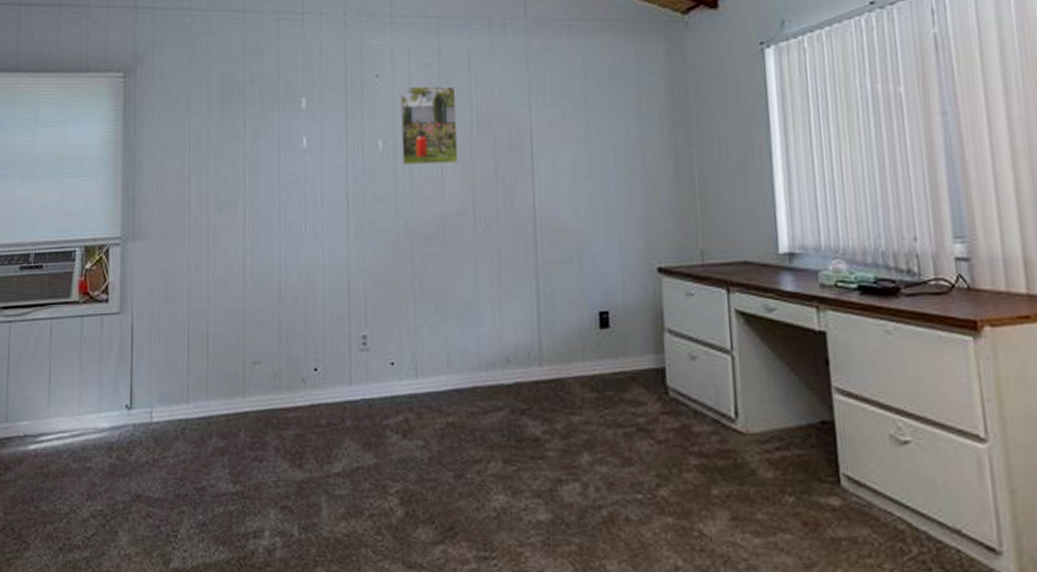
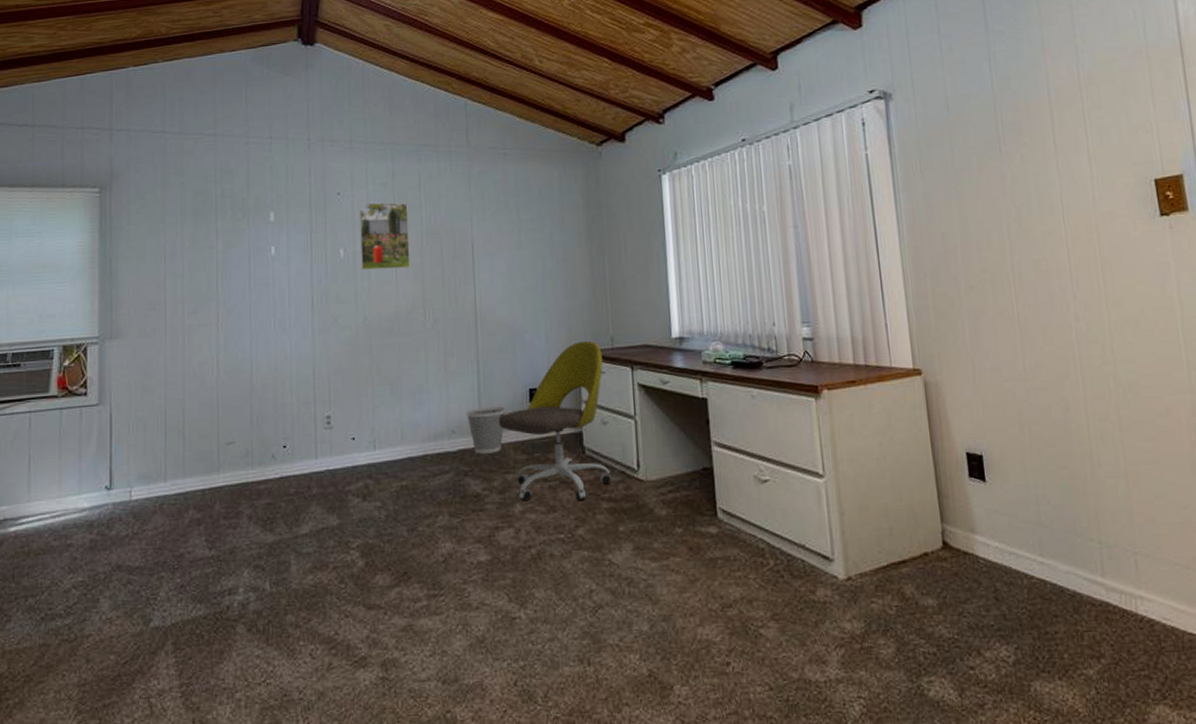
wastebasket: none [522,332,572,389] -> present [466,406,507,454]
office chair: none [561,254,702,454] -> present [498,340,612,501]

